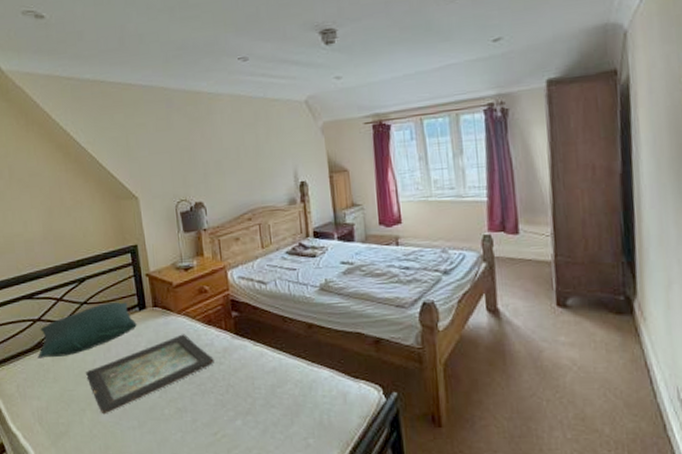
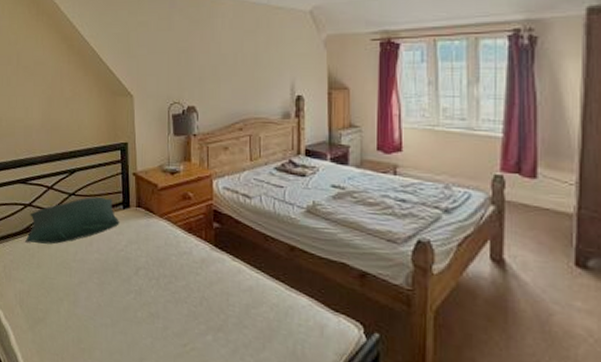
tray: present [86,334,214,415] -> none [67,238,191,308]

